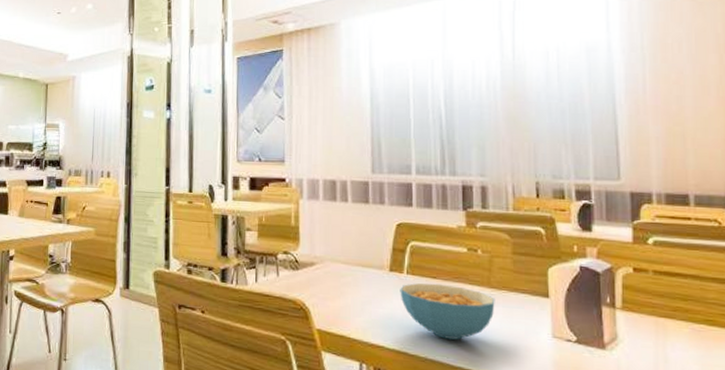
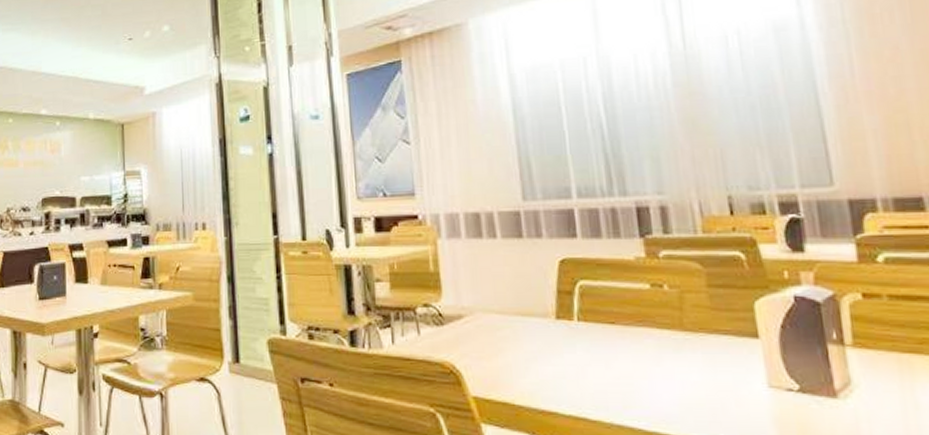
cereal bowl: present [400,283,495,340] -> none [571,330,692,398]

